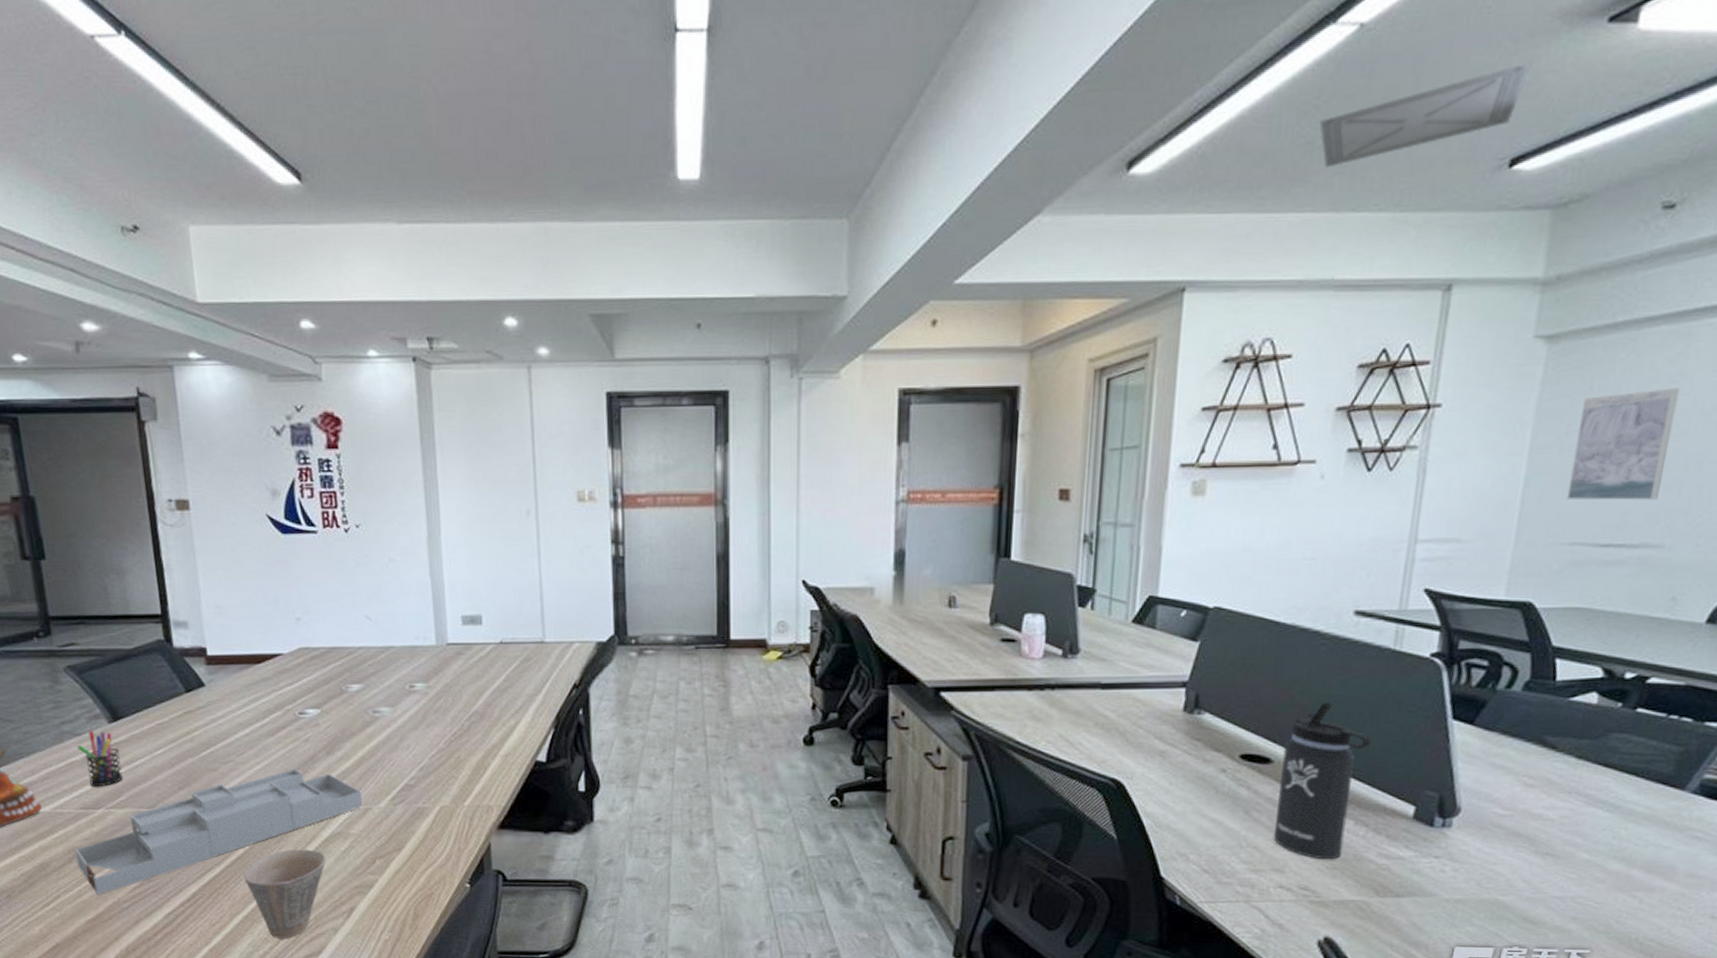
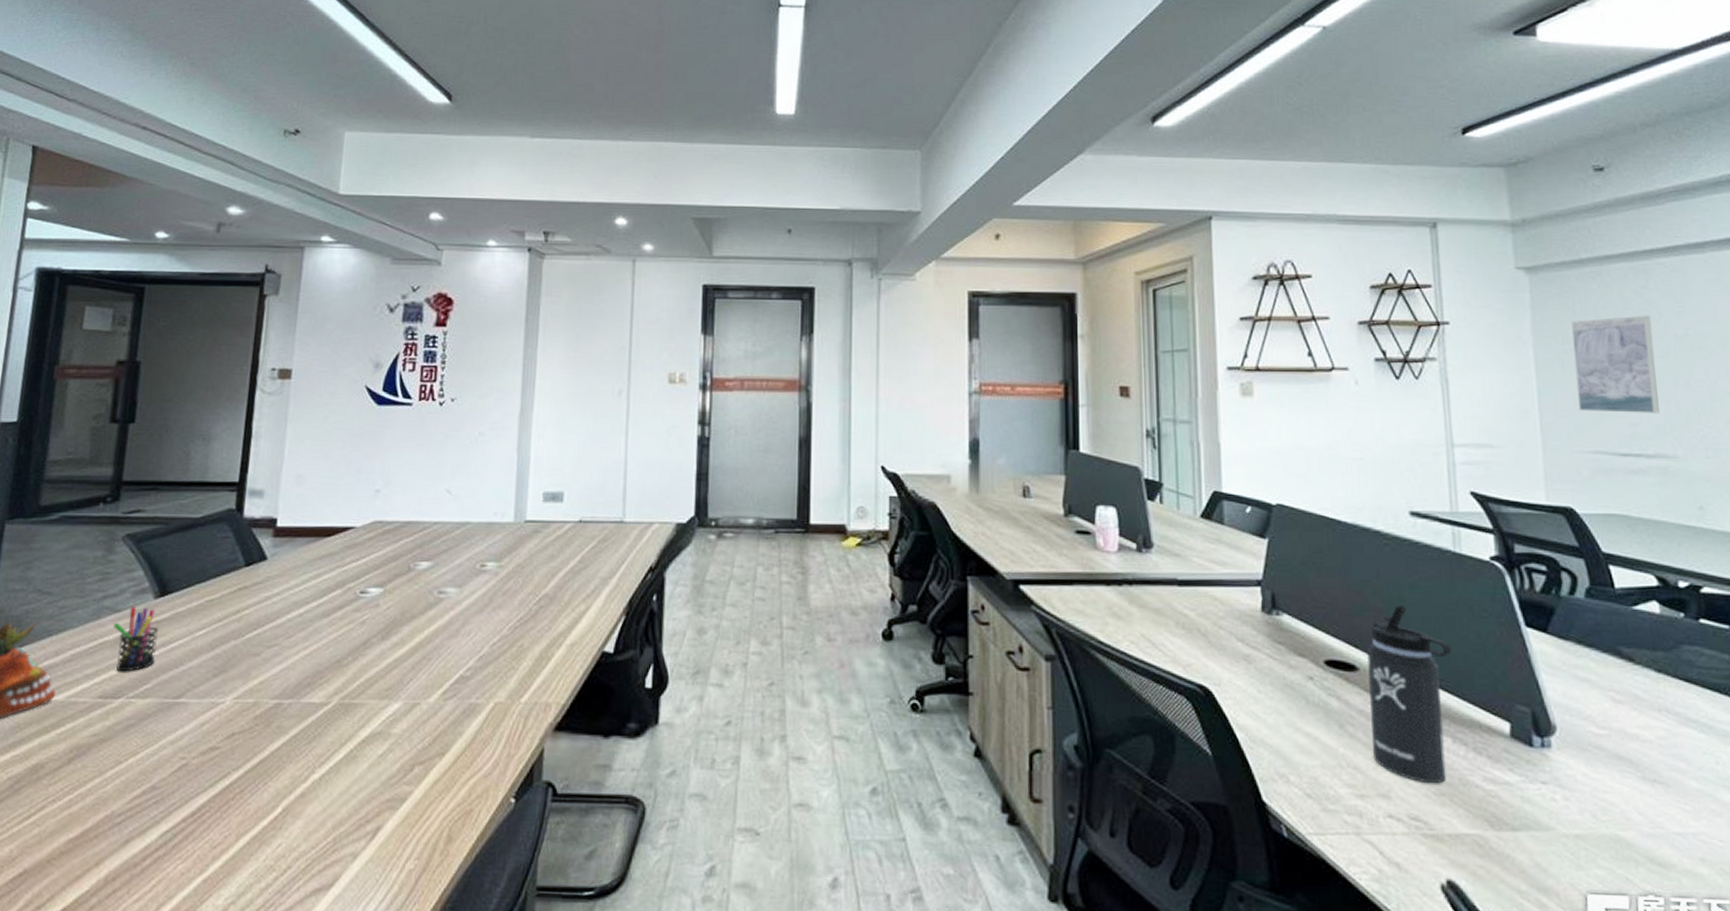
desk organizer: present [75,769,363,895] -> none [76,655,412,806]
cup: present [244,849,326,939] -> none [262,751,360,867]
ceiling vent: present [1319,61,1532,168] -> none [1303,59,1462,129]

